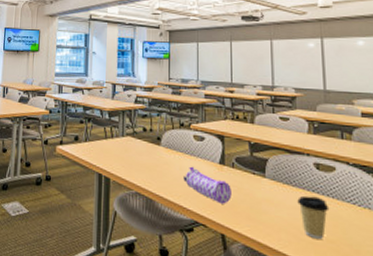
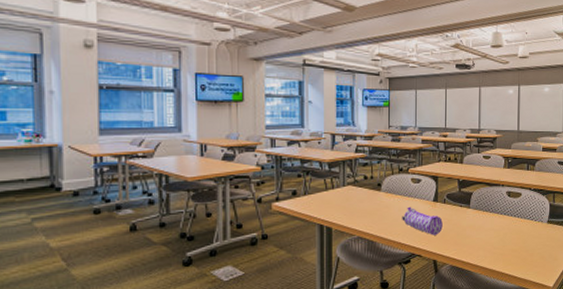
coffee cup: present [297,195,330,239] -> none [493,218,515,251]

